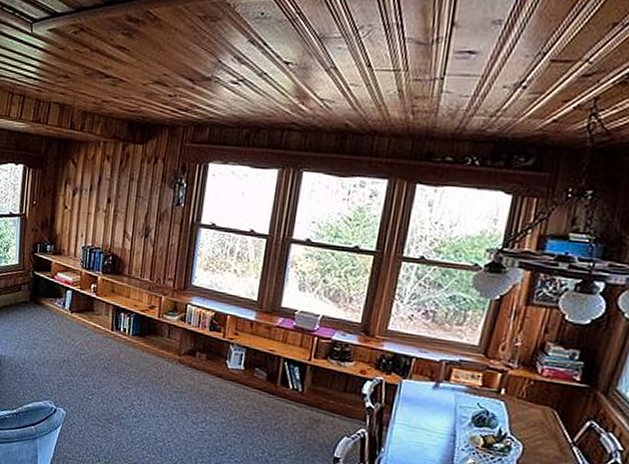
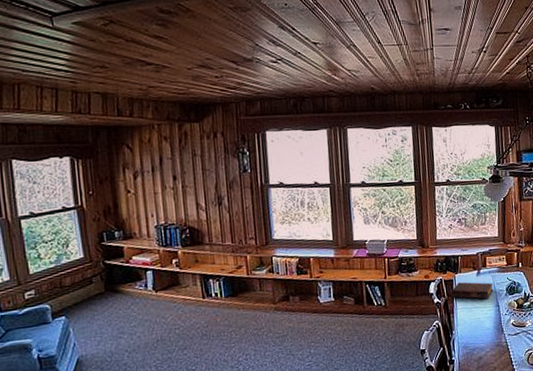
book: none [390,390,455,422] -> present [451,282,494,299]

